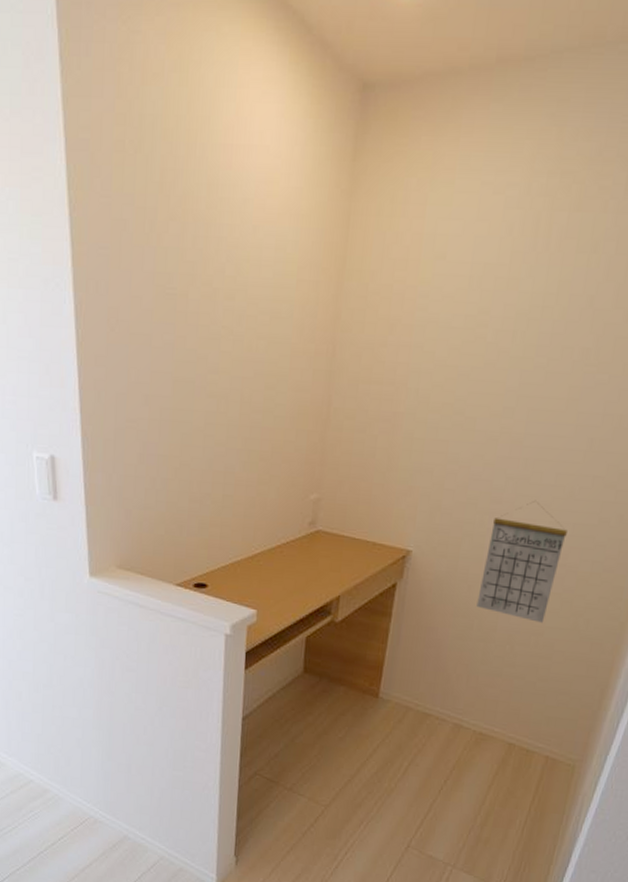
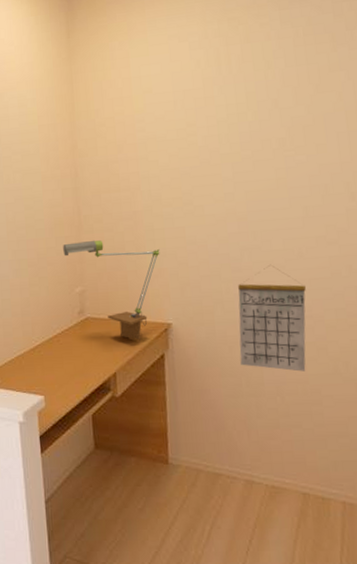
desk lamp: none [303,439,415,564] -> present [63,240,160,340]

